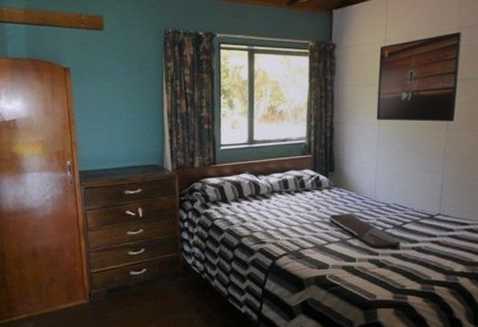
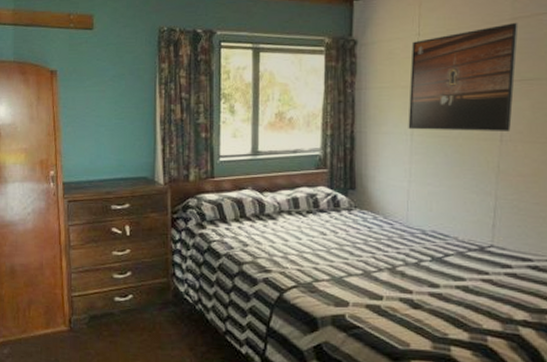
serving tray: present [329,213,401,248] -> none [349,240,442,285]

